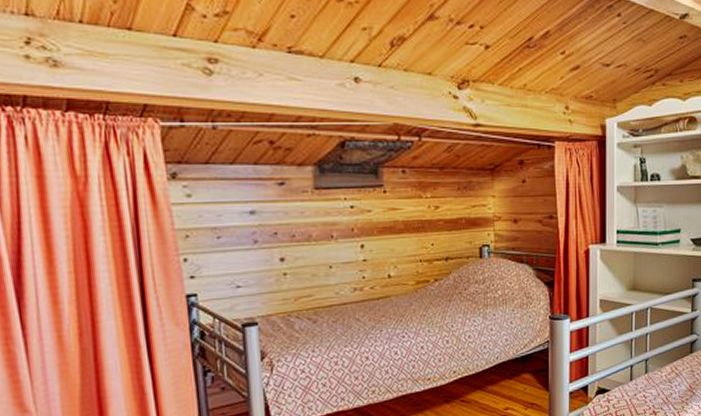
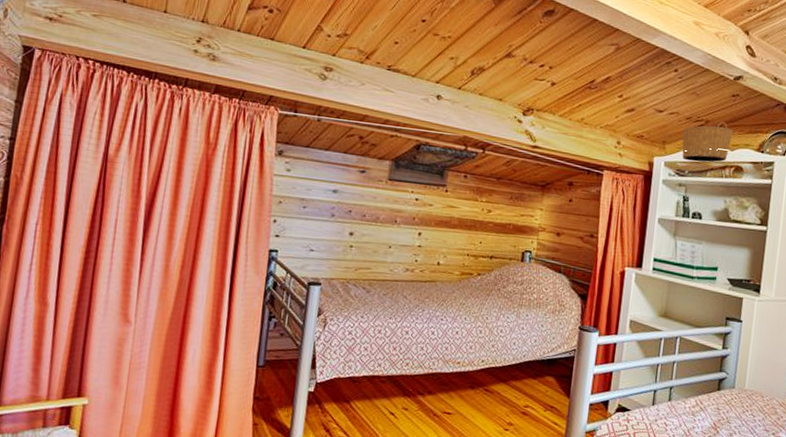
basket: none [632,68,684,118] -> present [681,121,733,163]

